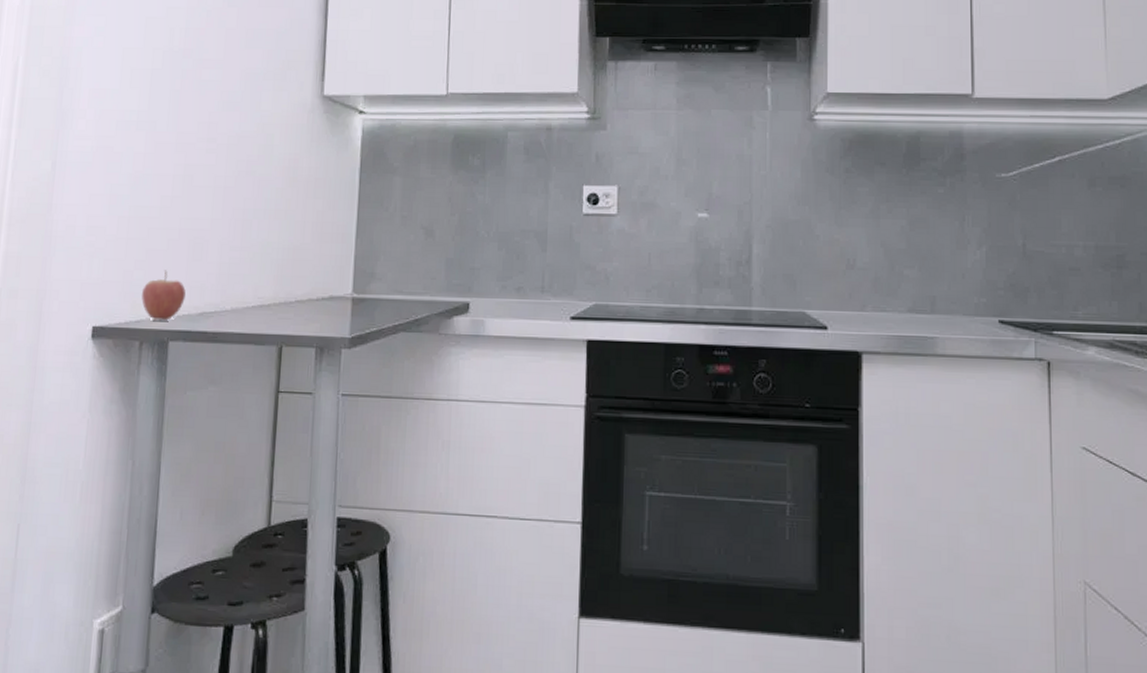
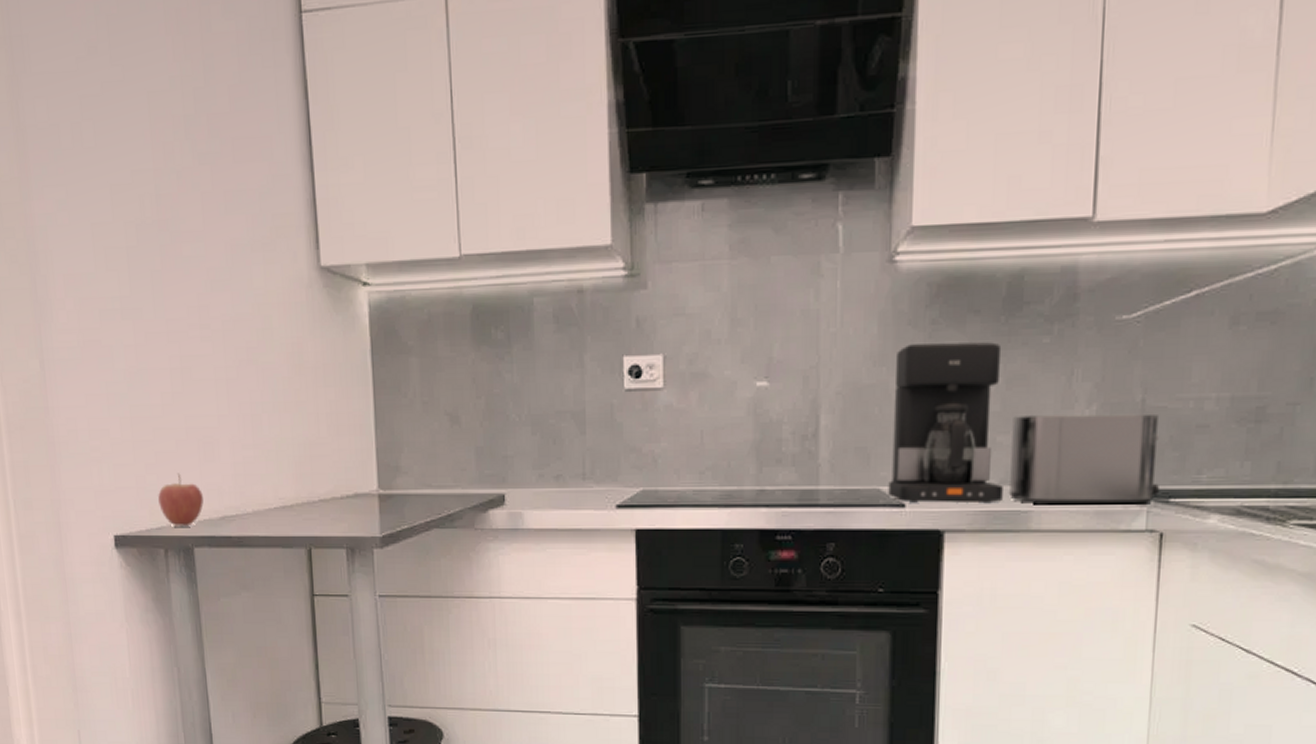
coffee maker: none [812,188,911,329] -> present [888,342,1003,504]
toaster: none [916,253,1045,337] -> present [1008,413,1161,506]

